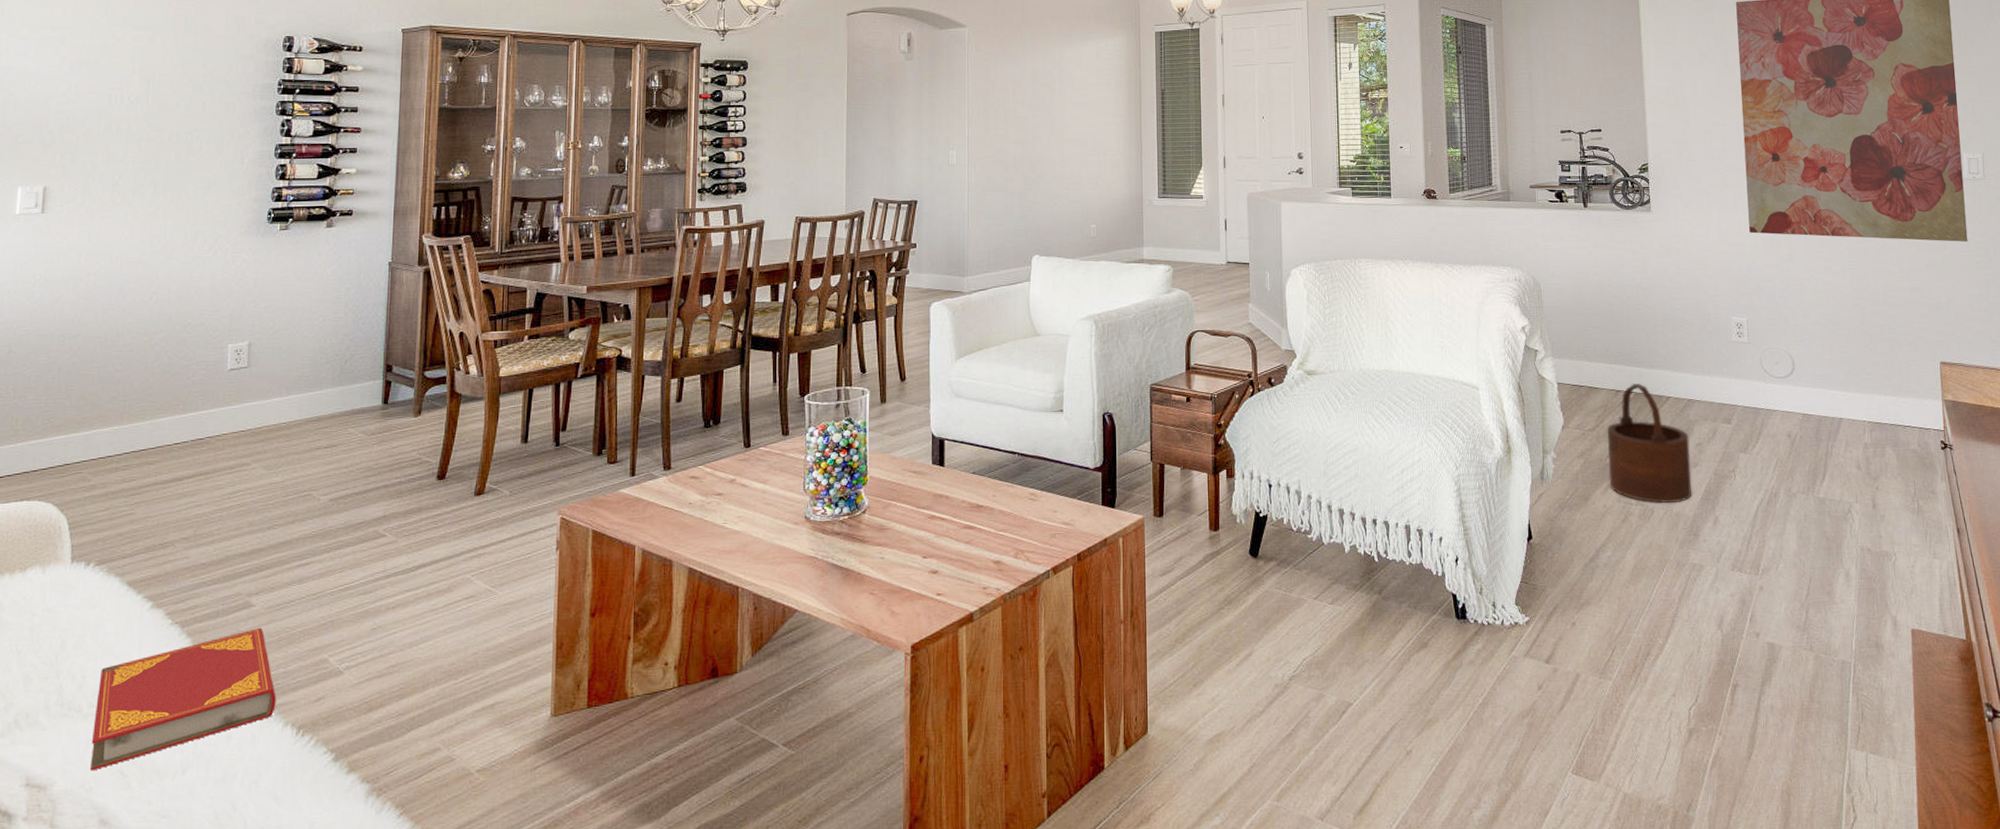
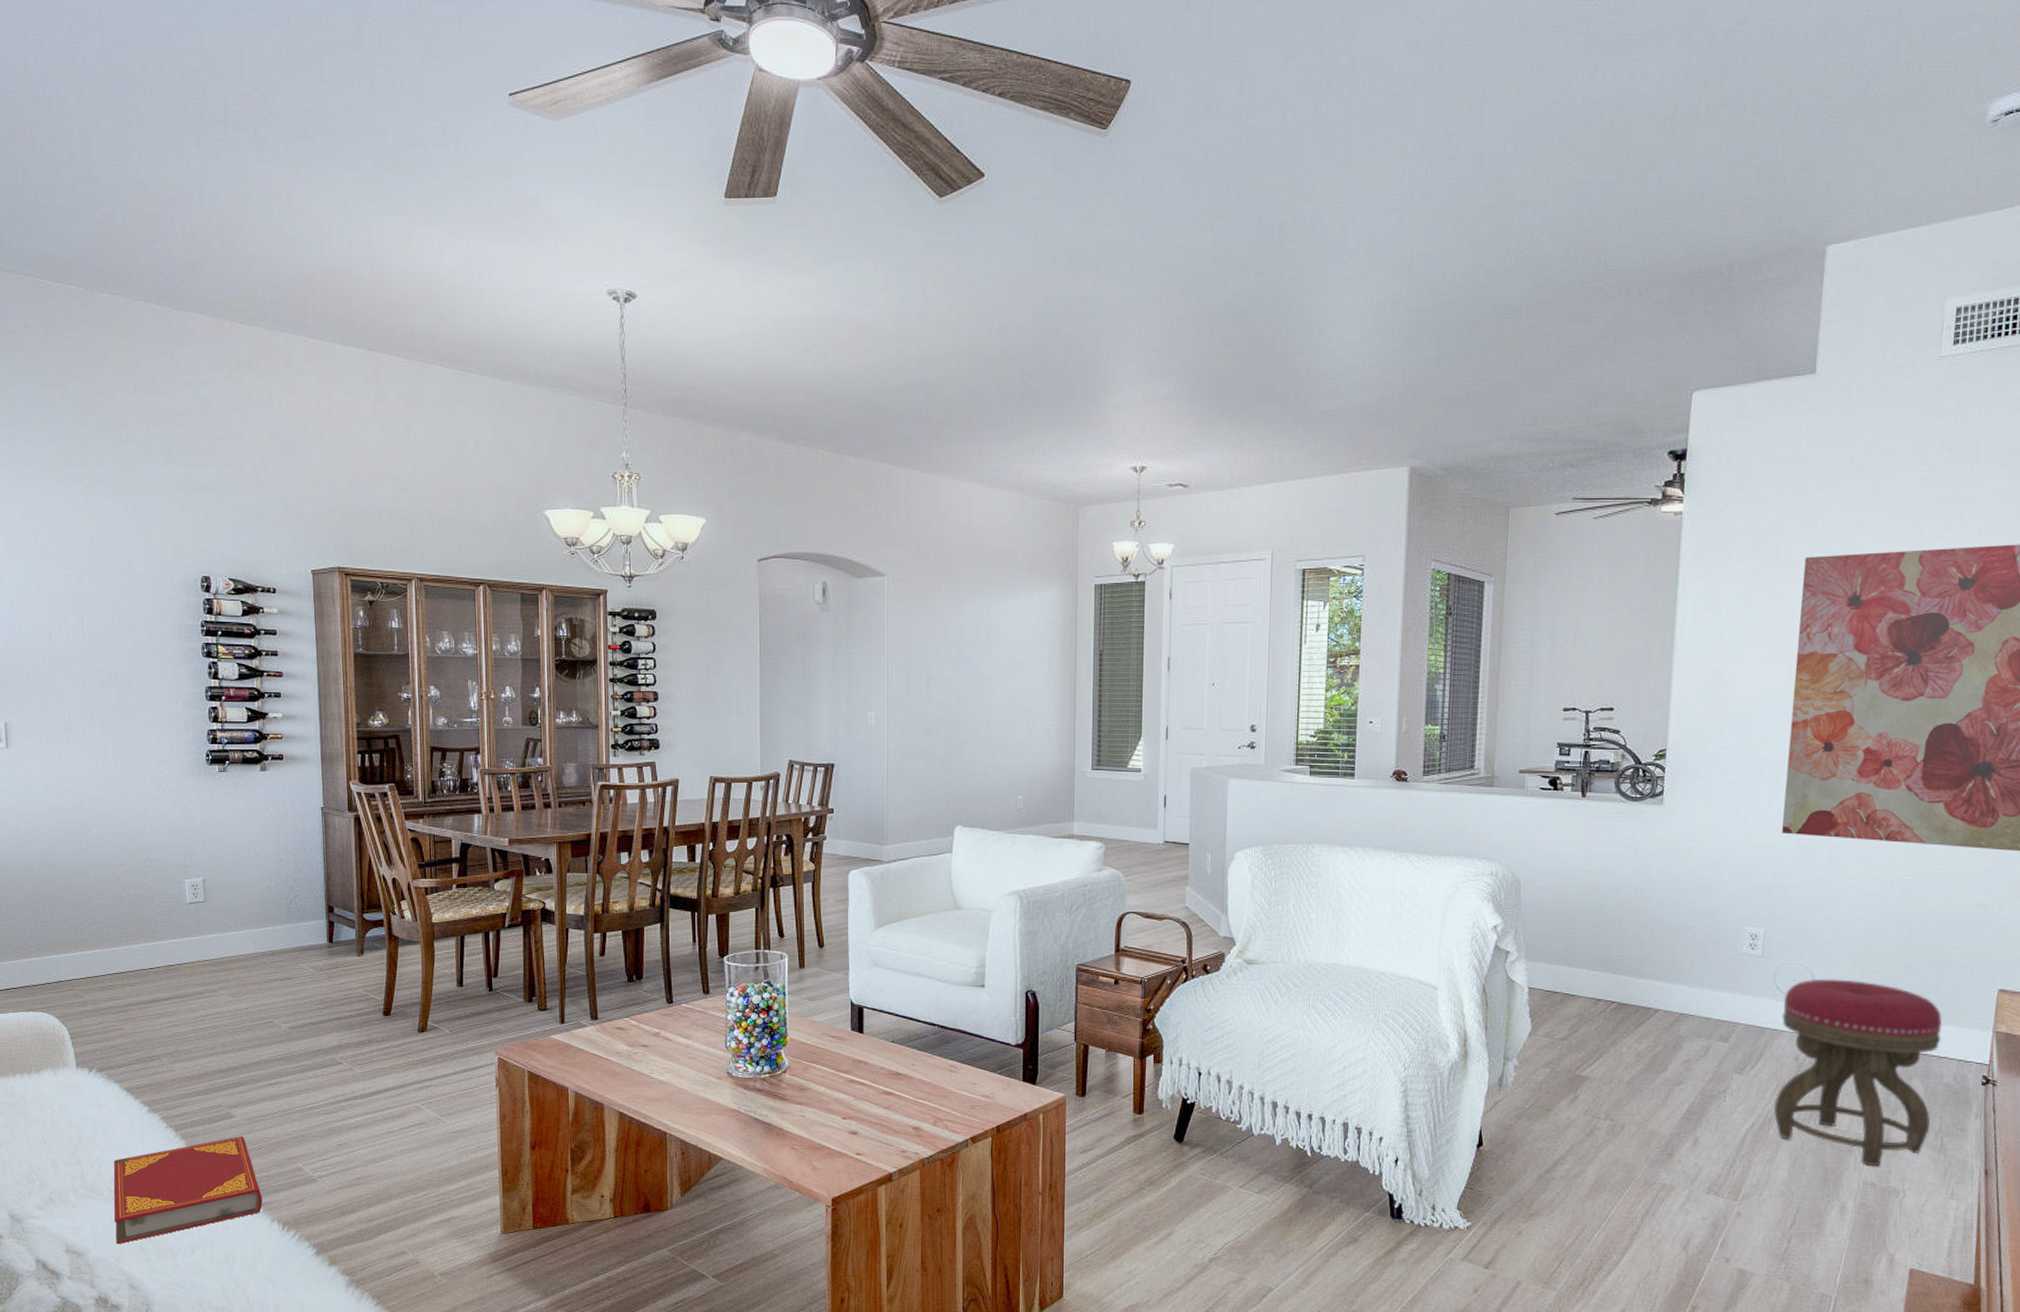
wooden bucket: present [1607,383,1692,503] -> none [1576,992,1676,1121]
stool: none [1771,360,1907,533] -> present [1774,978,1942,1167]

